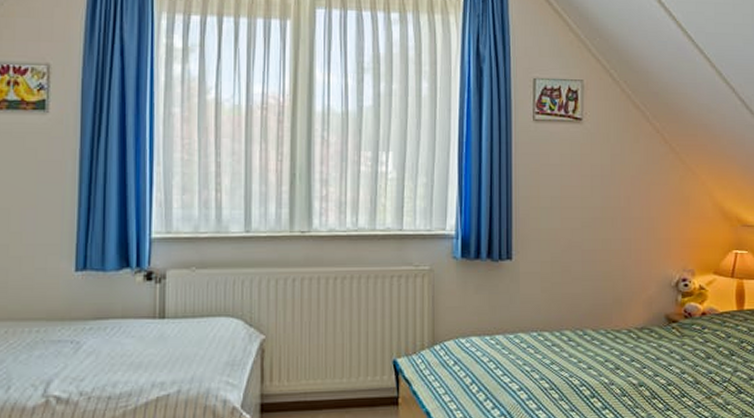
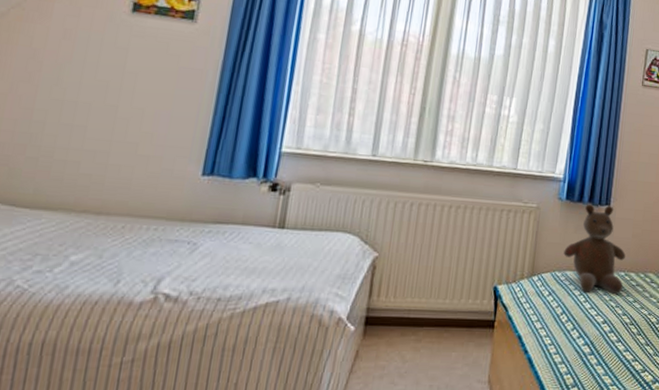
teddy bear: none [466,260,537,358] -> present [563,204,626,294]

